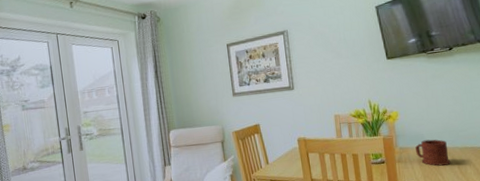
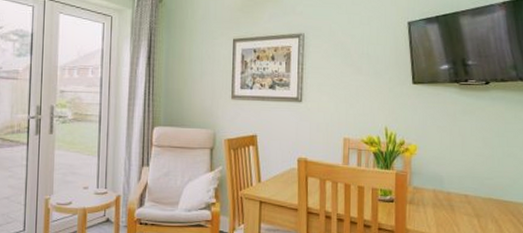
mug: present [415,139,451,166] -> none [431,183,470,216]

